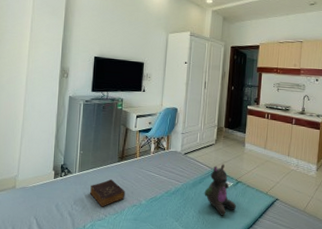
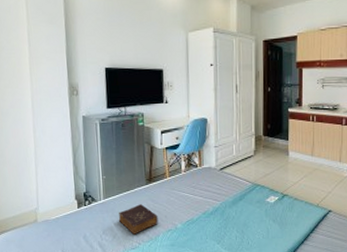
stuffed bear: present [204,164,236,216] -> none [246,177,284,234]

